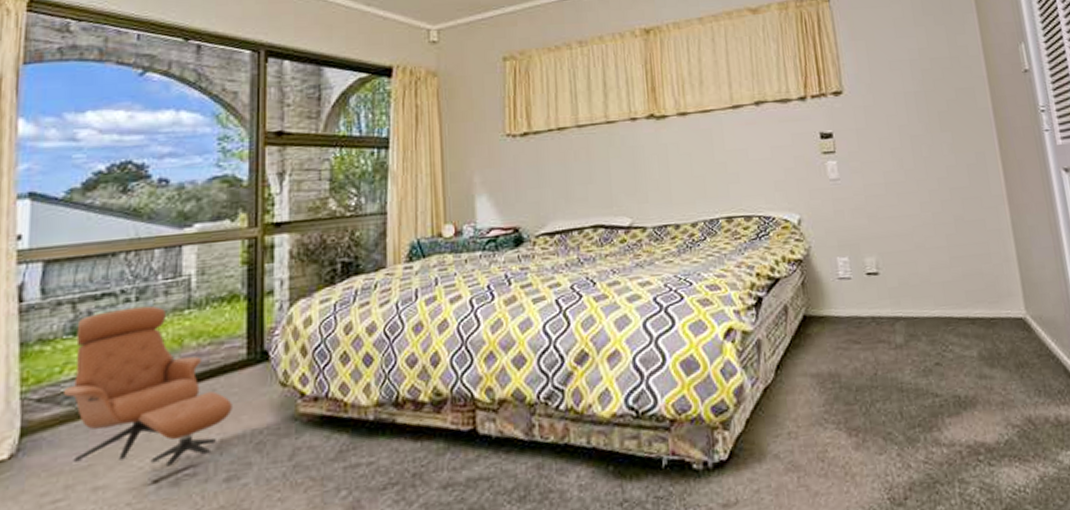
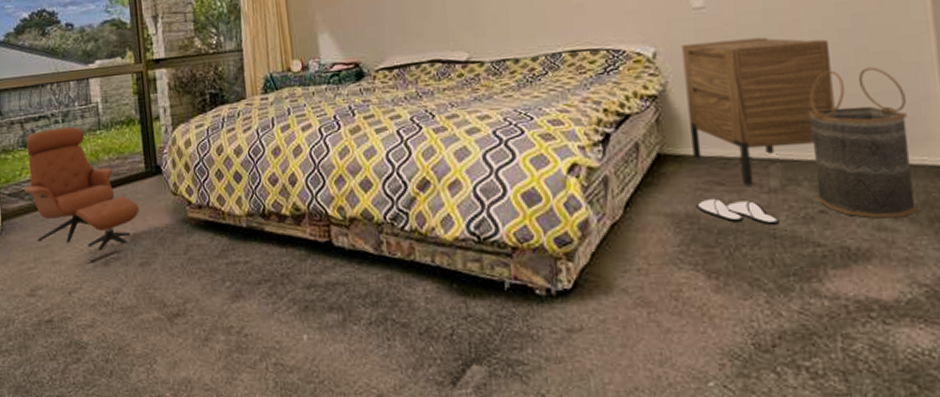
nightstand: none [821,206,943,344] -> present [681,37,835,186]
slippers: none [838,356,905,379] -> present [697,198,780,224]
basket: none [923,233,1007,368] -> present [808,67,918,219]

